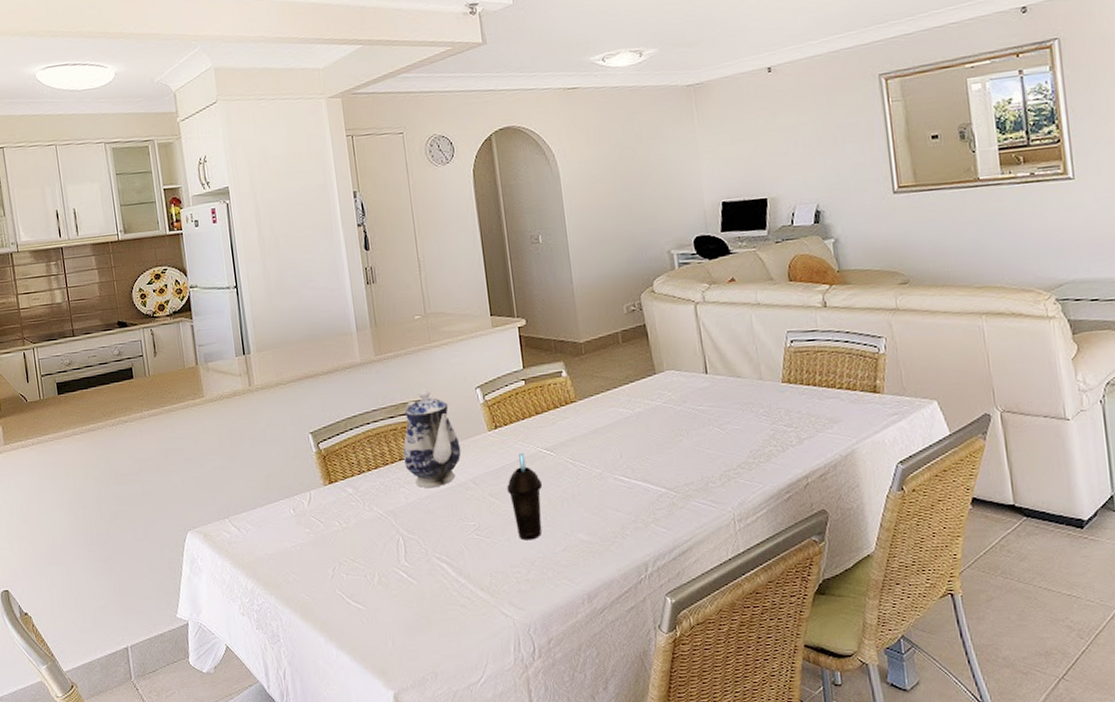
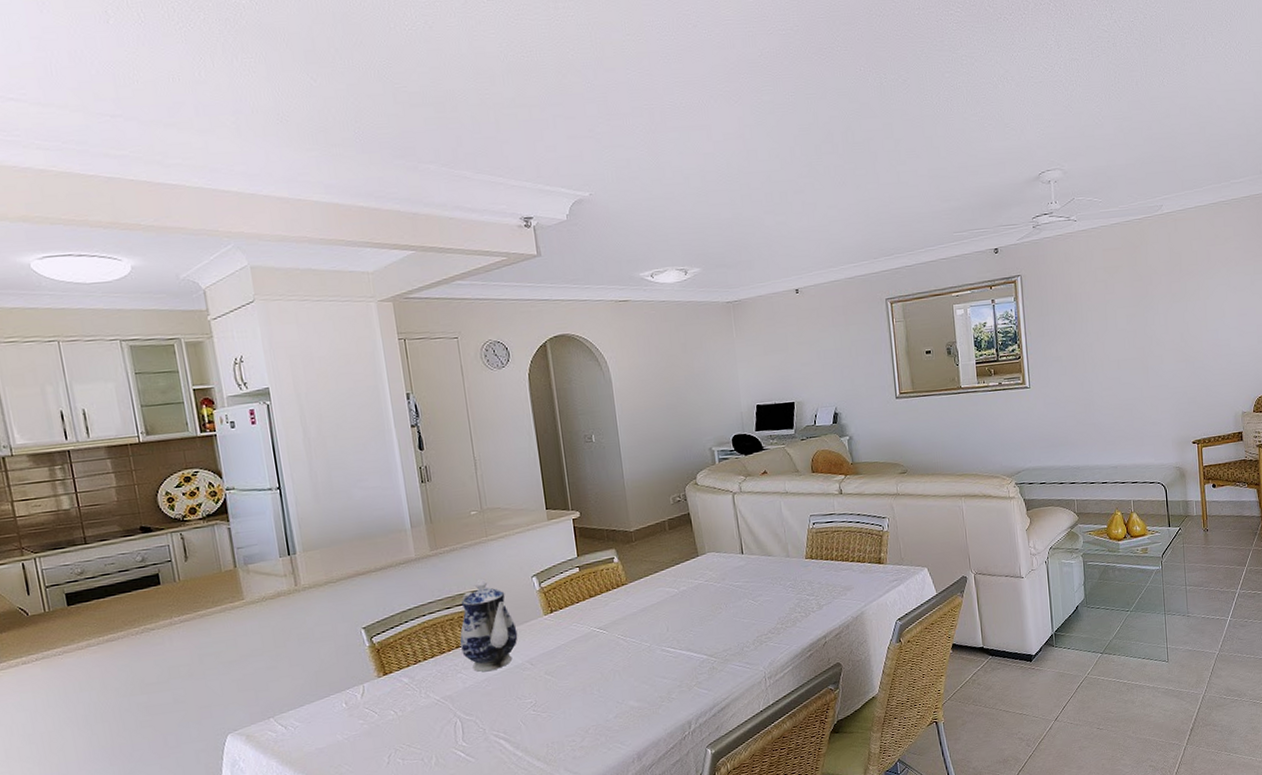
cup: present [507,452,543,541] -> none [562,632,596,712]

